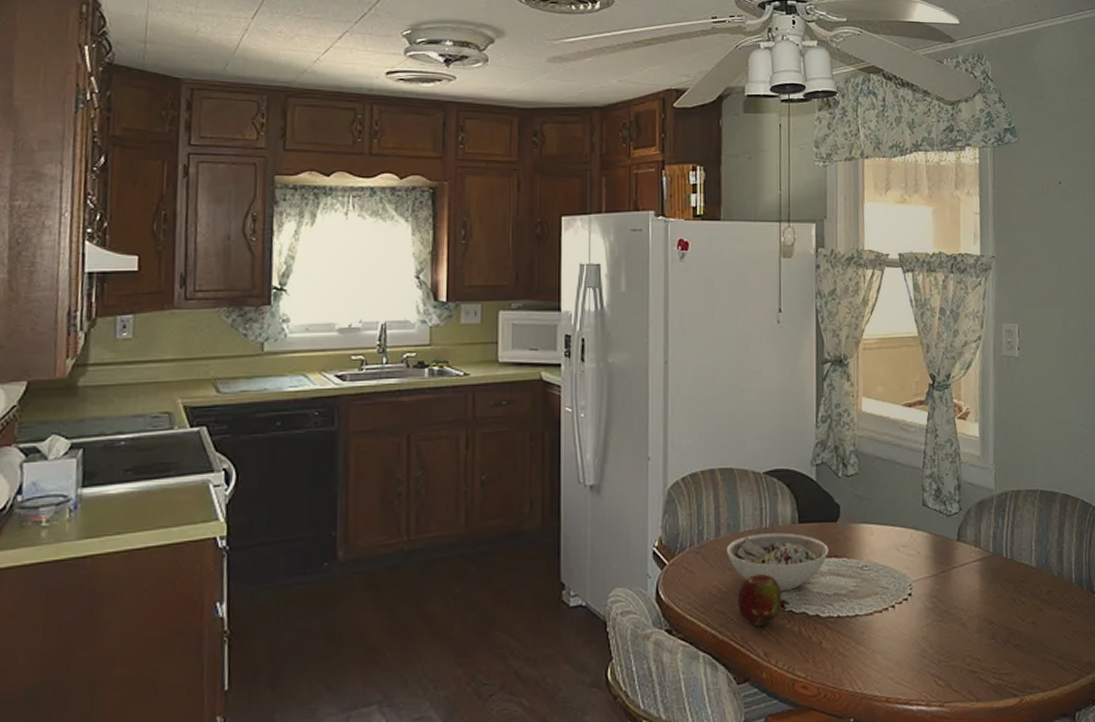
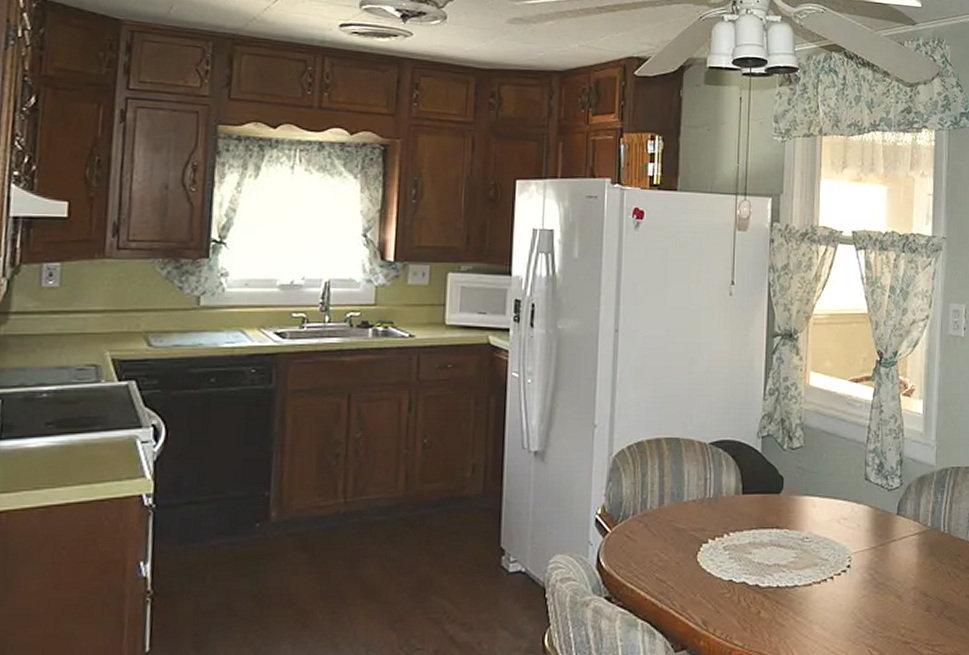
bowl: present [726,533,829,590] -> none [669,503,771,560]
fruit: present [737,574,791,627] -> none [678,544,731,596]

